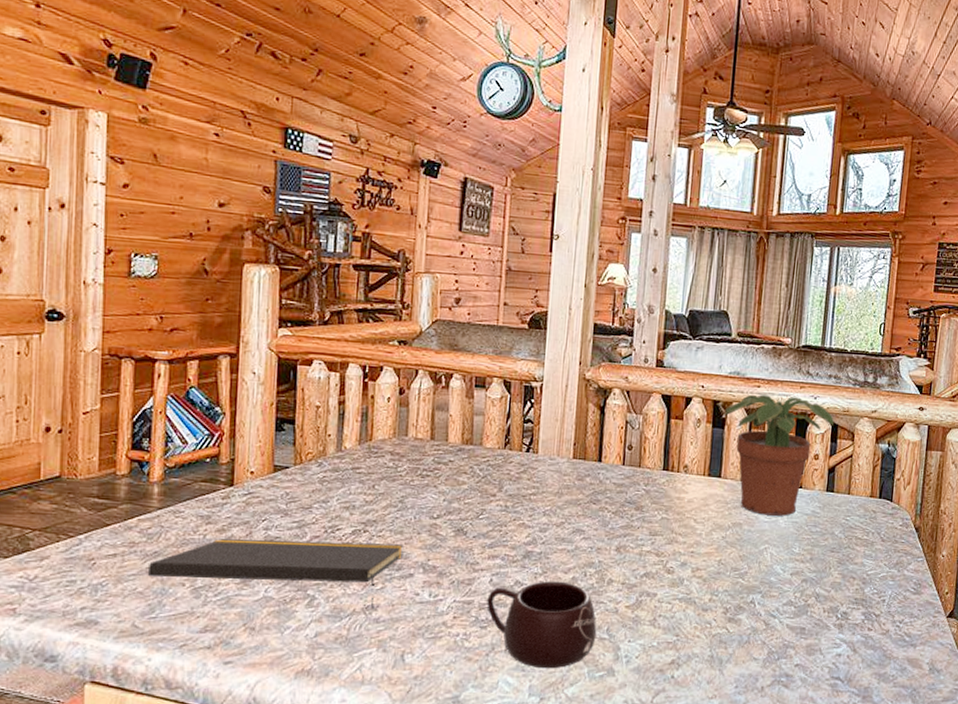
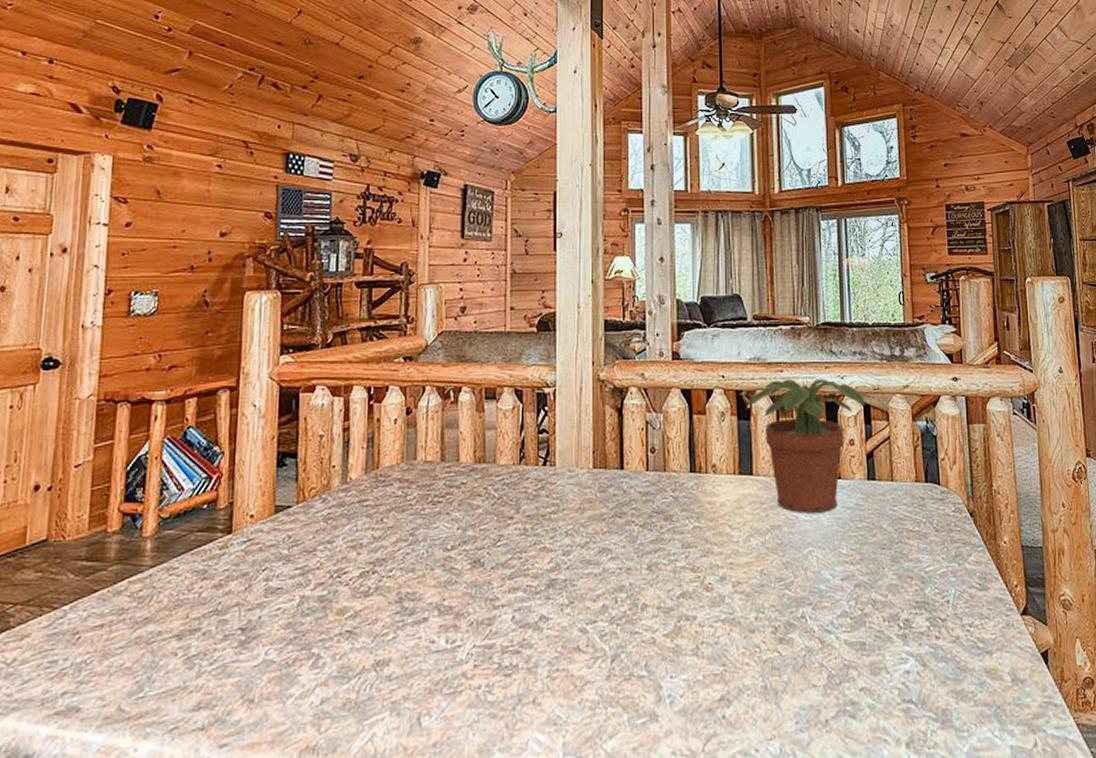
notepad: present [147,539,403,609] -> none [136,584,415,664]
mug: present [487,581,597,669] -> none [510,611,634,720]

